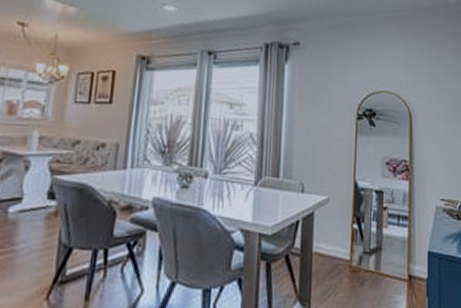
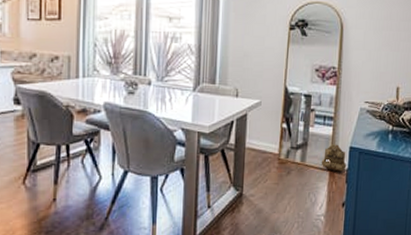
wall caddy: none [397,247,426,282] -> present [321,143,347,172]

